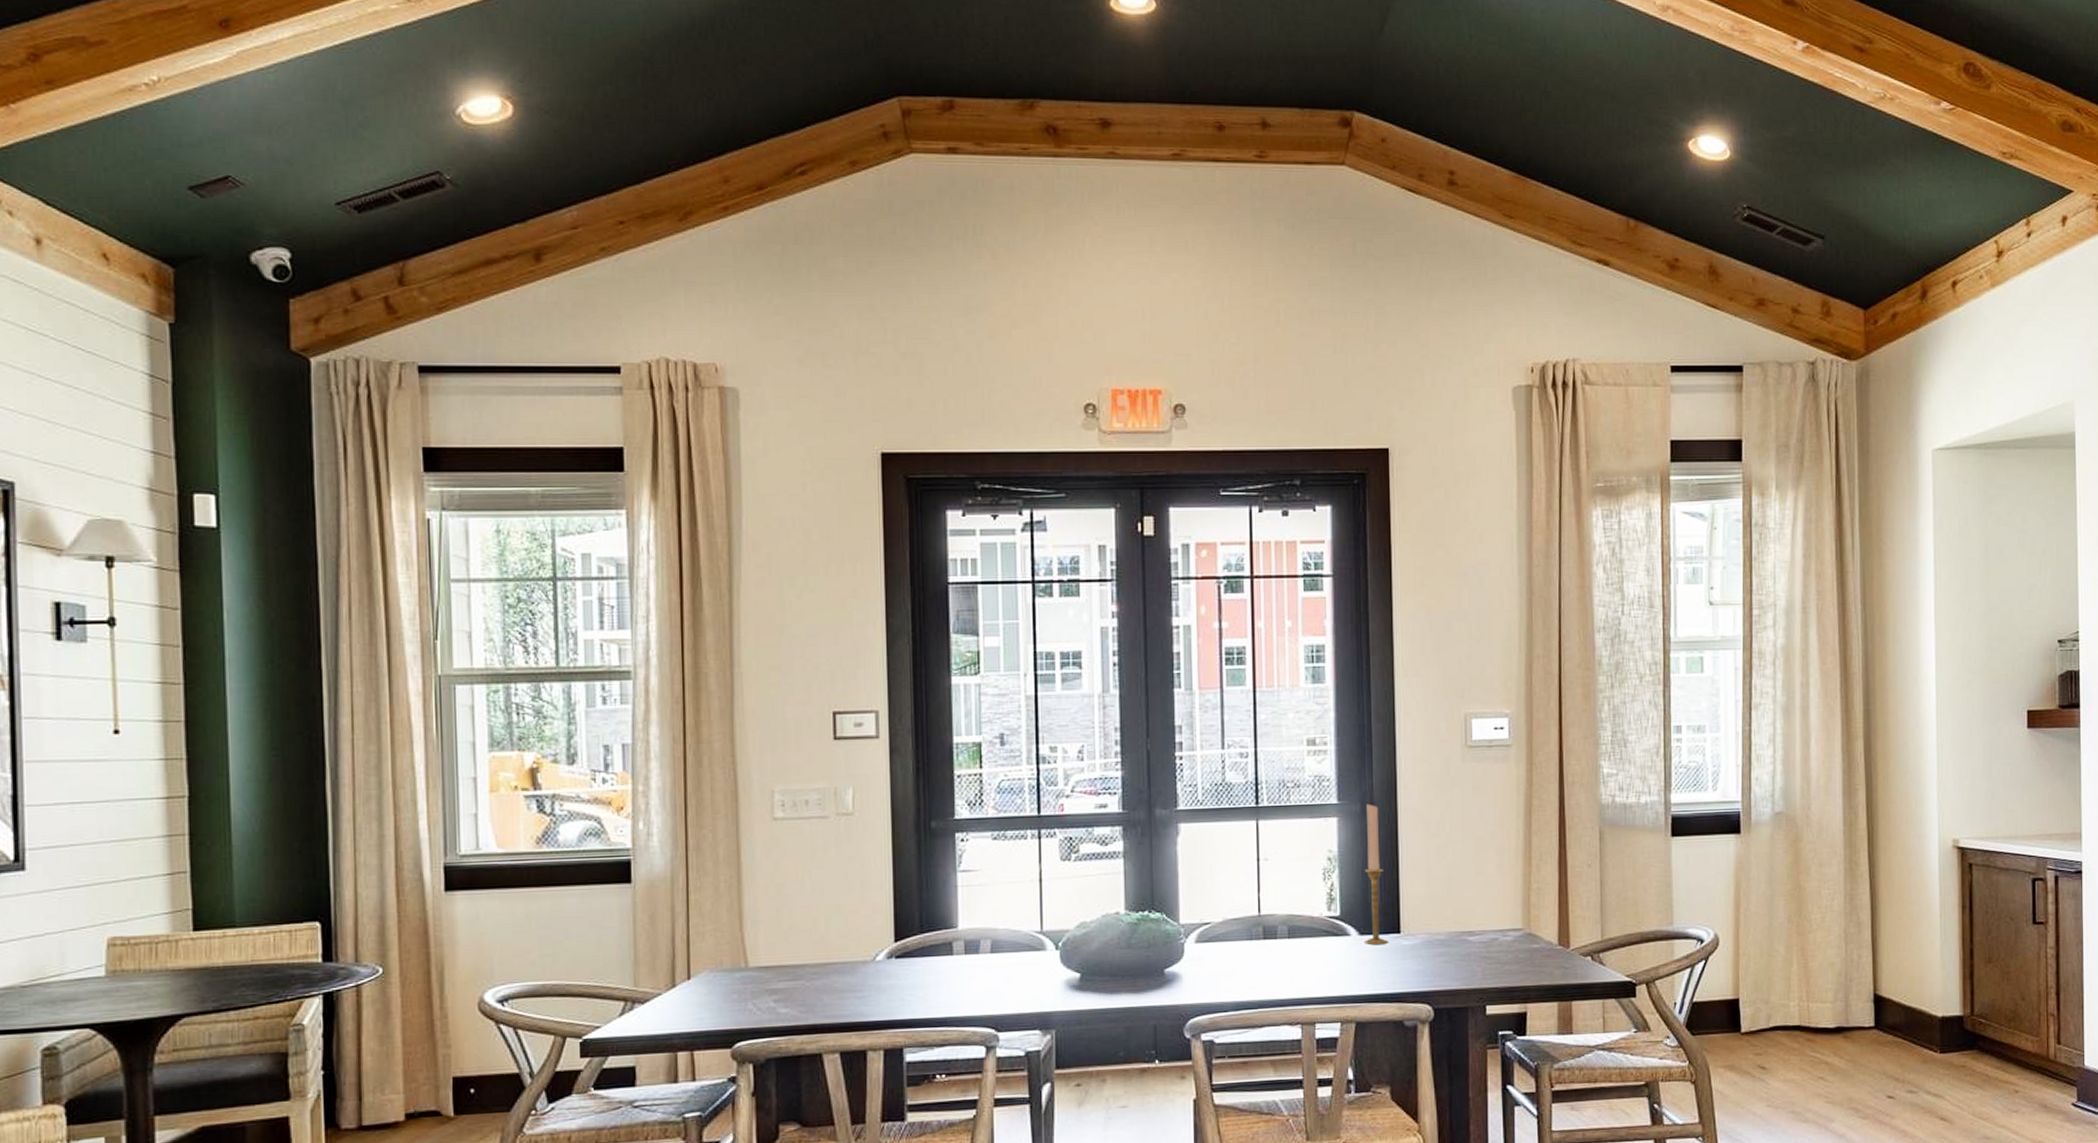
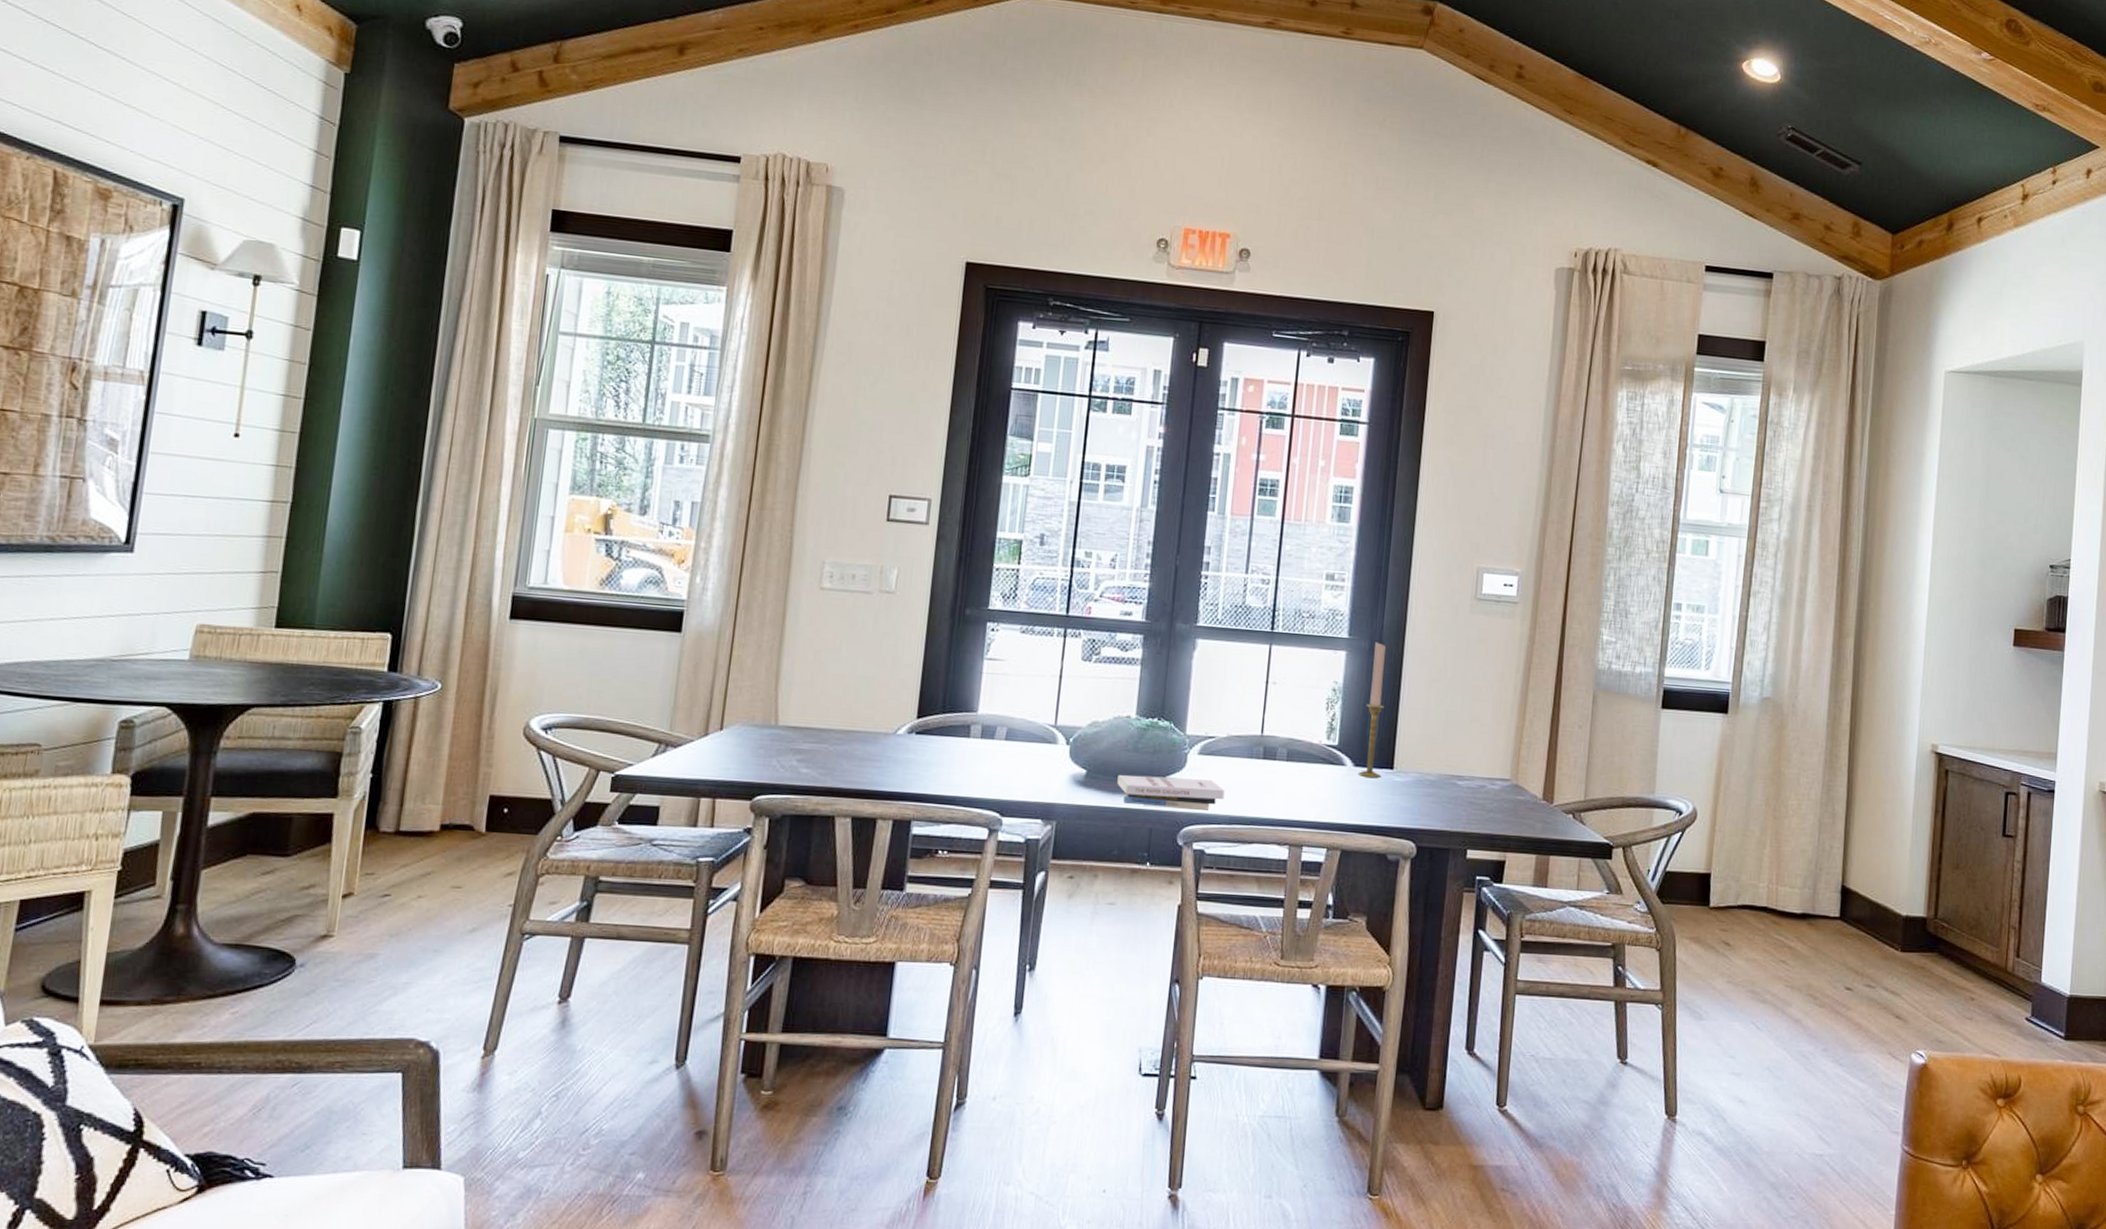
books: none [1114,968,1228,1003] -> present [1117,774,1225,810]

